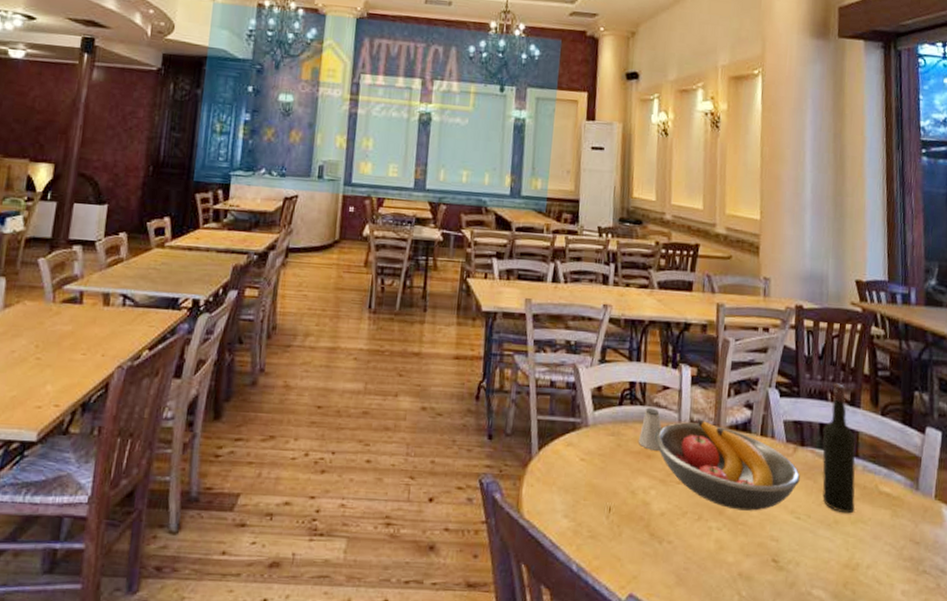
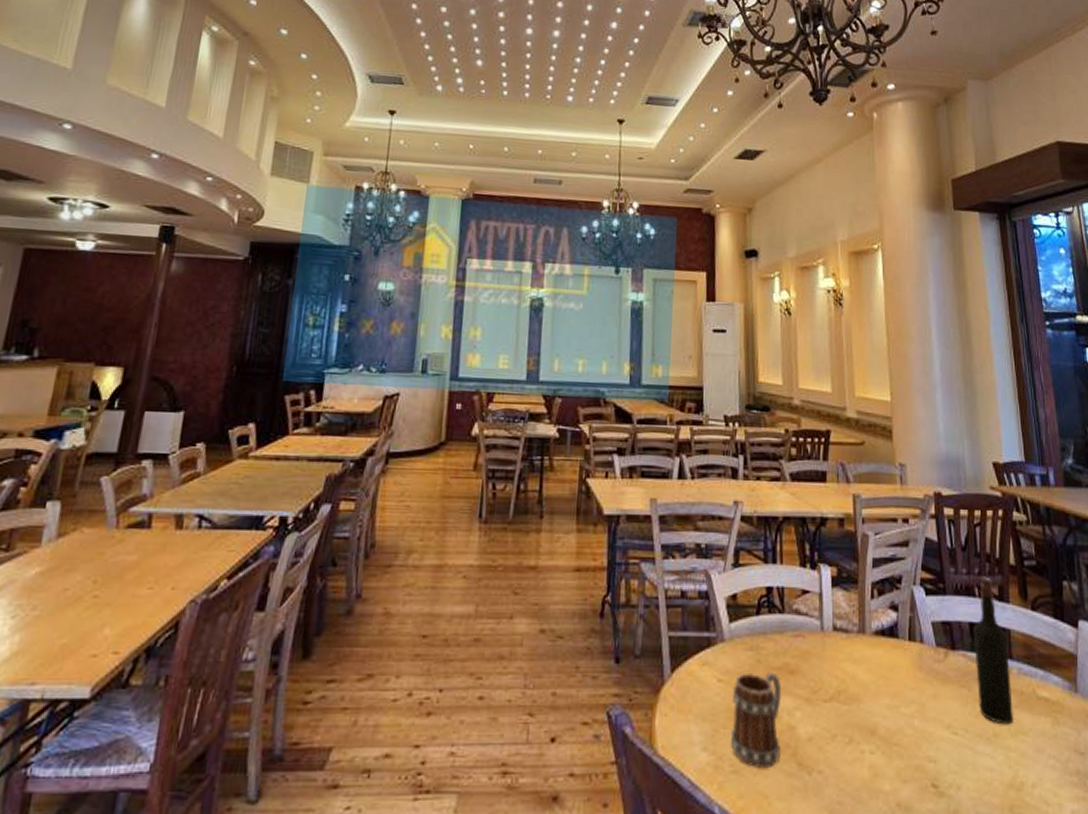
mug: none [589,454,639,536] -> present [730,672,782,769]
saltshaker: present [638,407,661,451] -> none [779,615,803,665]
fruit bowl: present [655,419,800,511] -> none [797,626,954,729]

